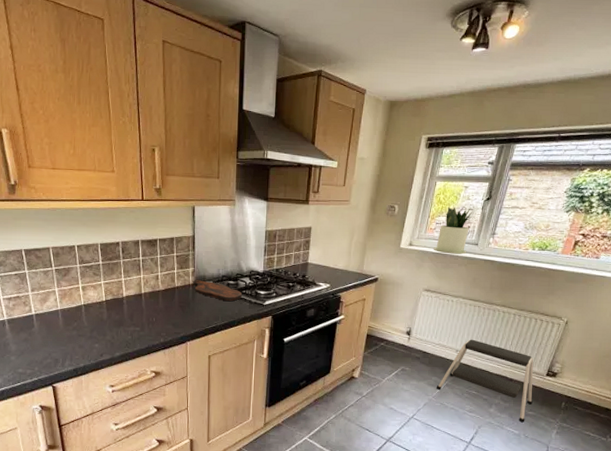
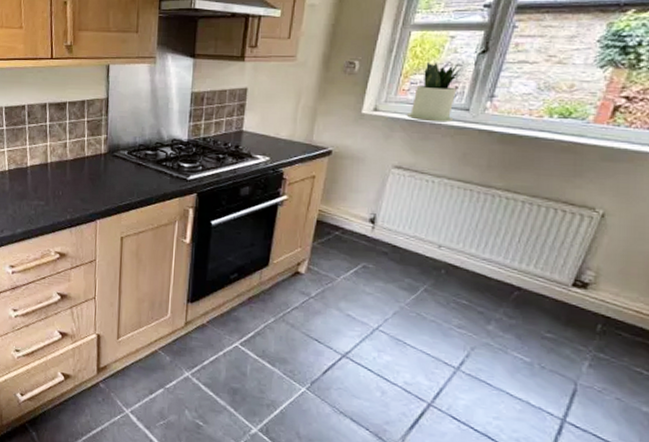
cutting board: present [193,279,243,301] -> none [105,148,163,174]
step stool: present [436,339,533,423] -> none [410,232,552,348]

